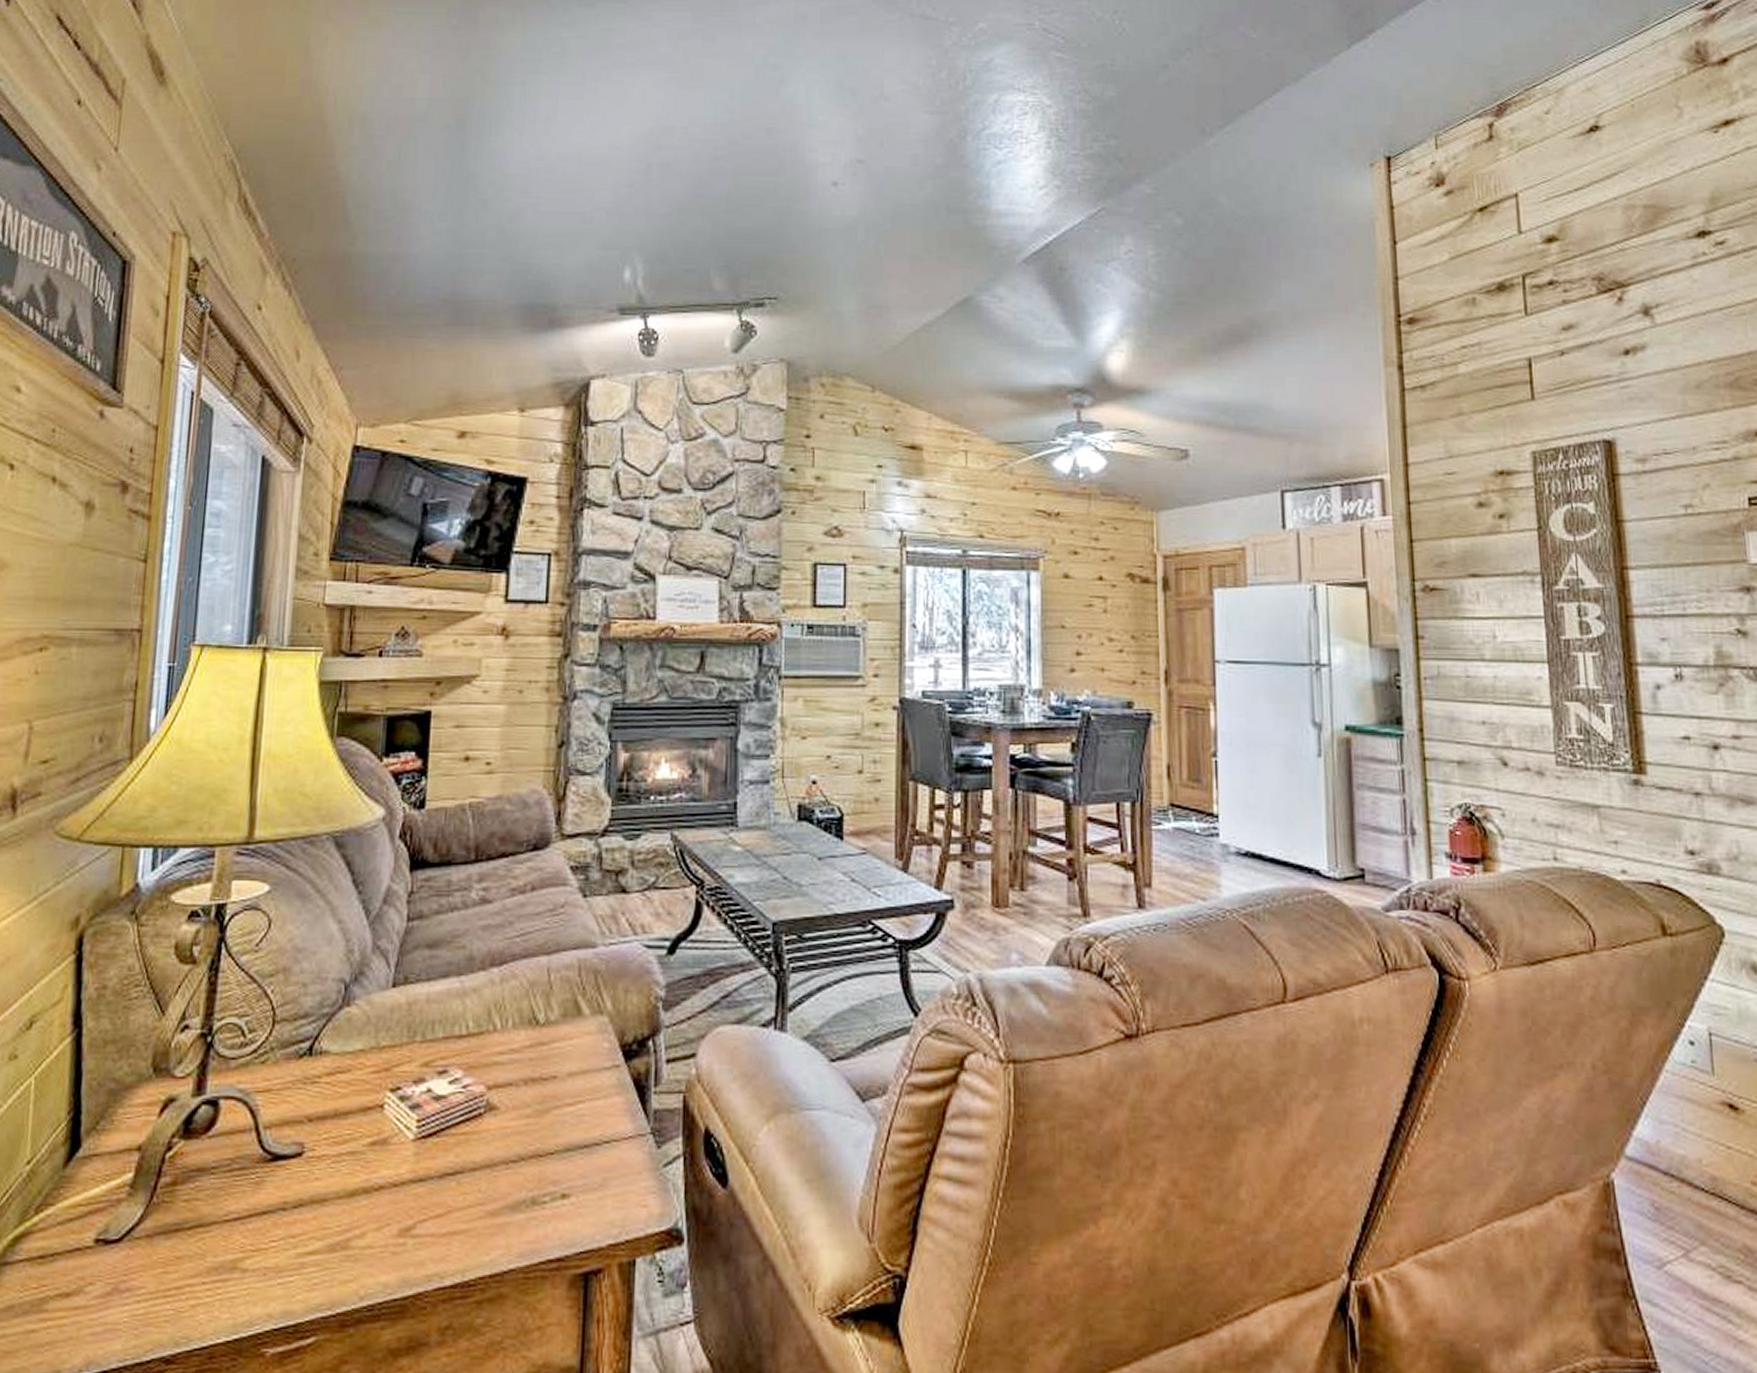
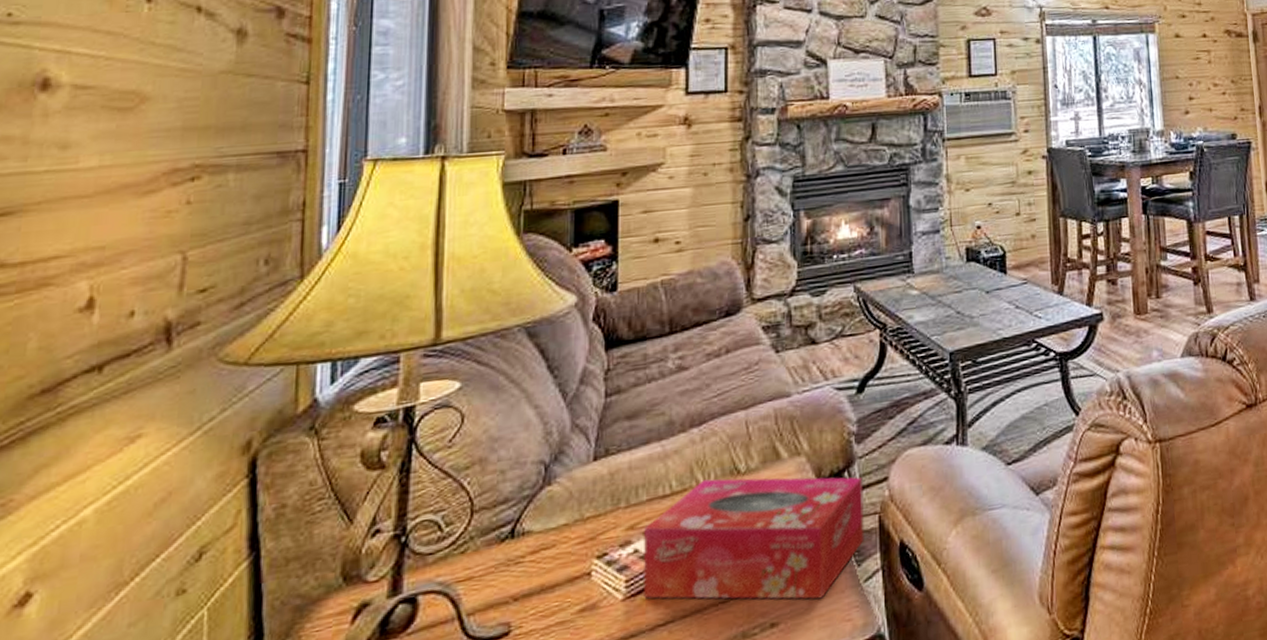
tissue box: none [434,1025,668,1177] -> present [643,476,864,600]

